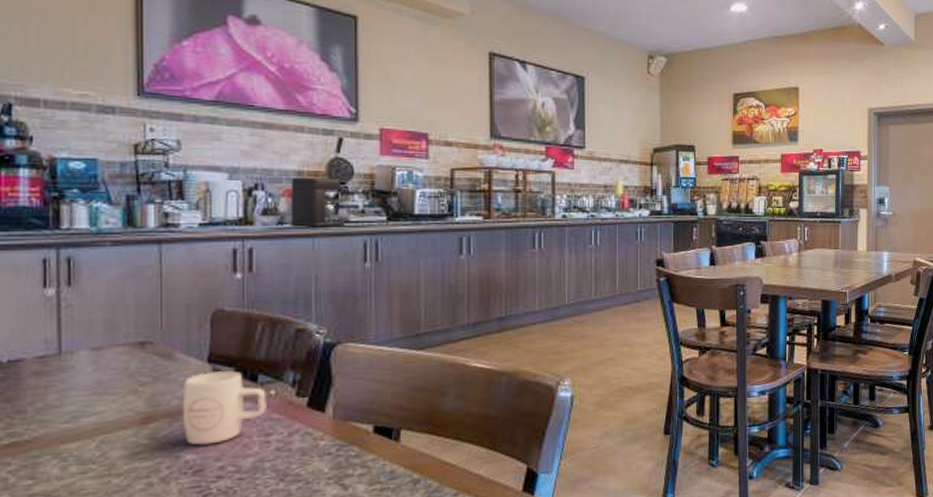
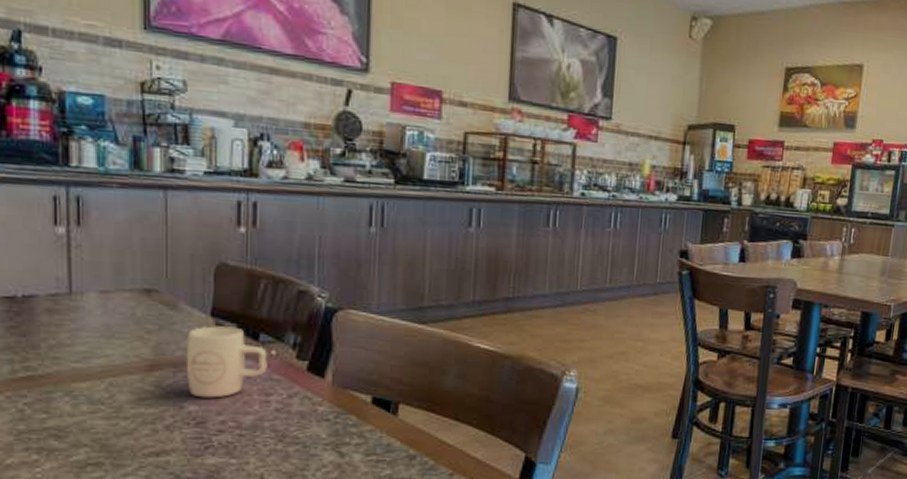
coffee maker: present [290,177,346,227] -> none [295,129,352,187]

